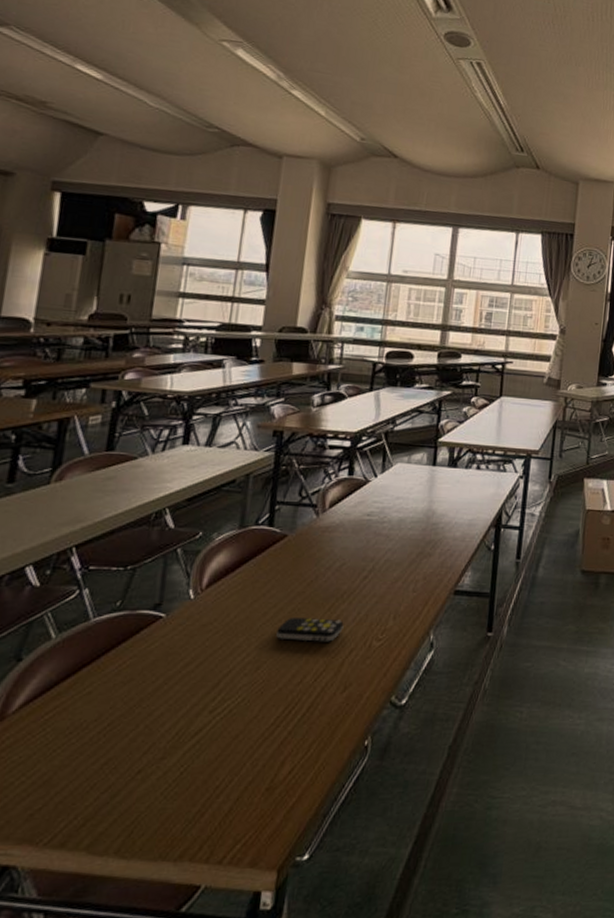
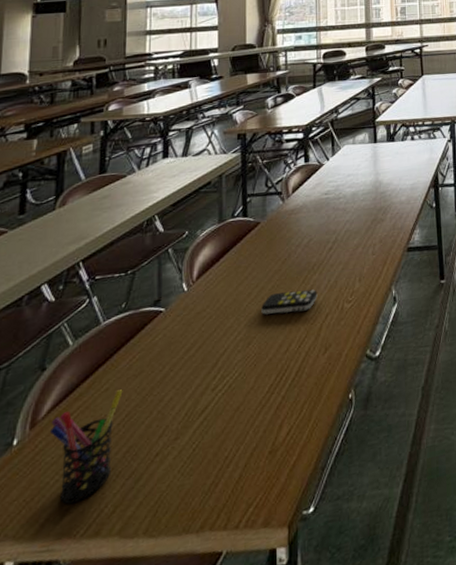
pen holder: none [19,695,108,809] -> present [49,389,123,504]

